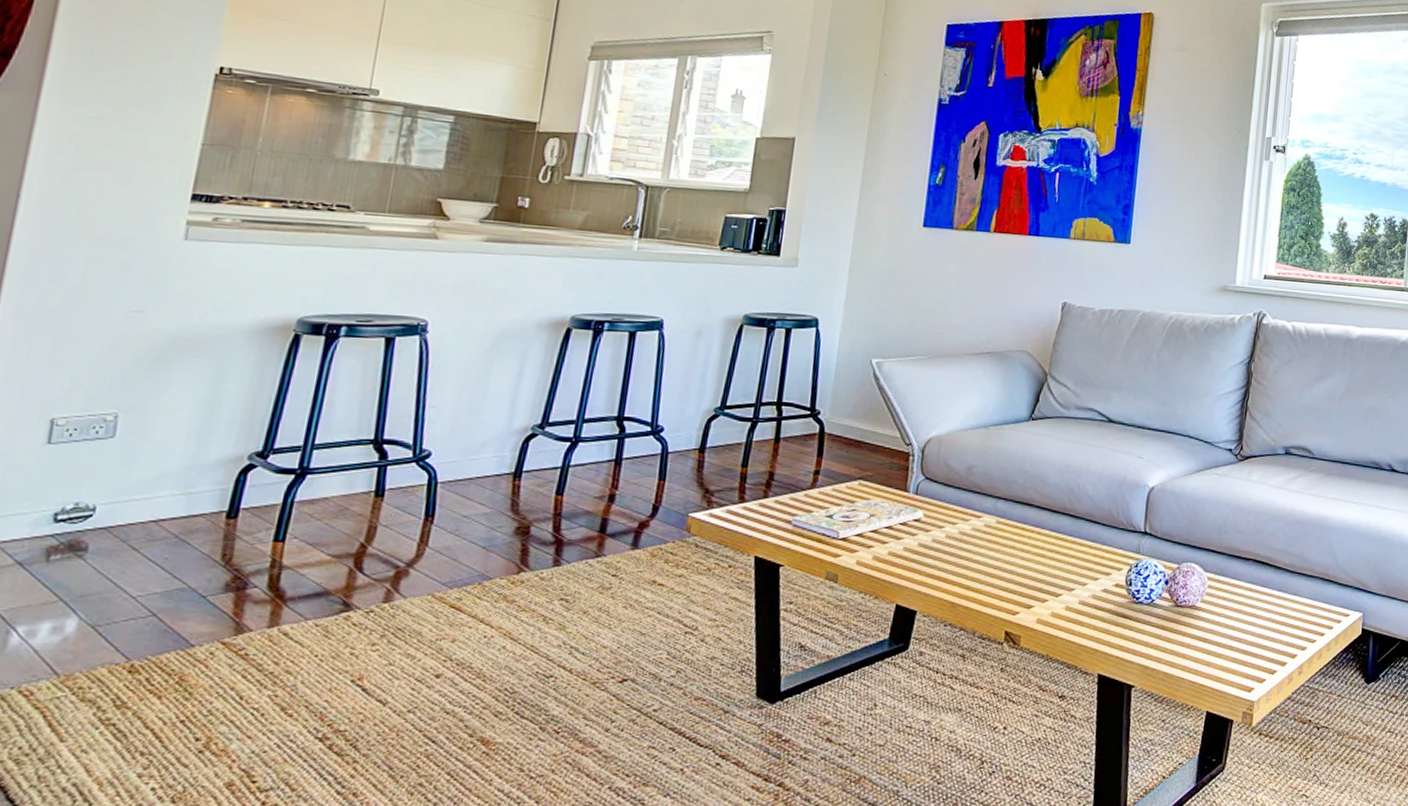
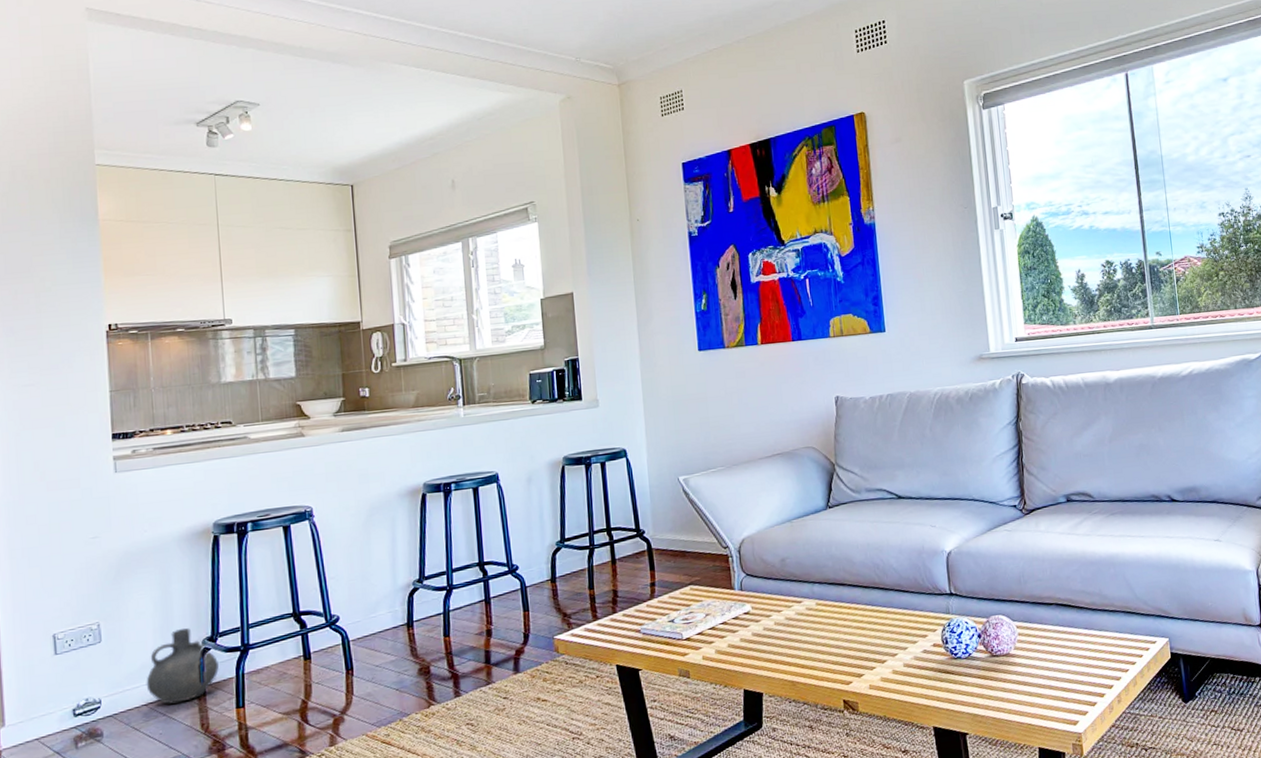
ceramic jug: none [160,436,264,525] -> present [146,627,220,704]

